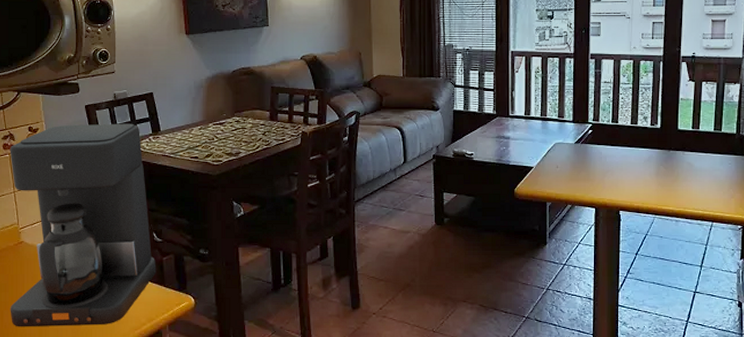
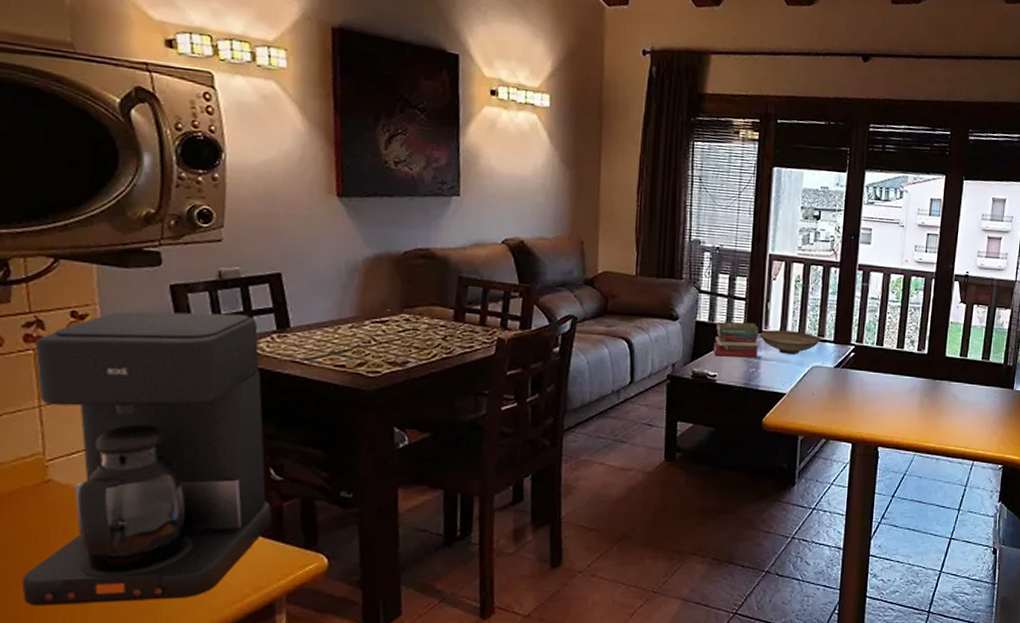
books: none [469,110,507,138] -> present [713,321,760,358]
decorative bowl: none [507,114,562,134] -> present [759,330,822,354]

